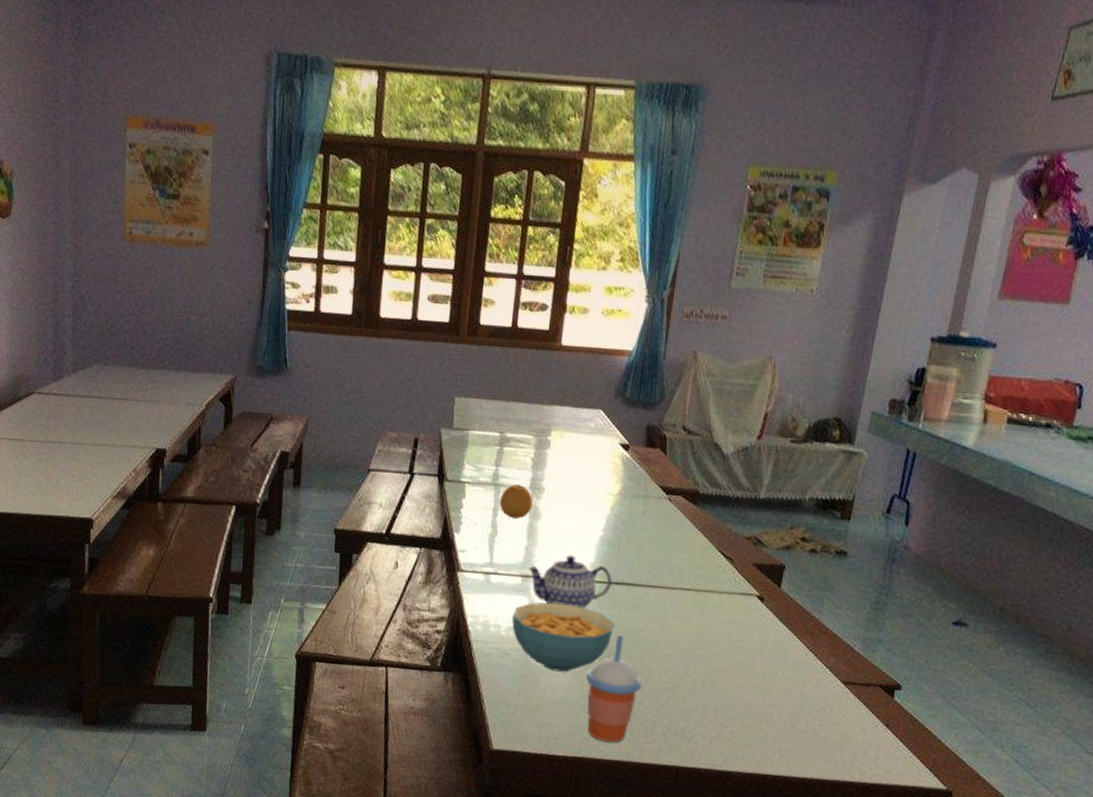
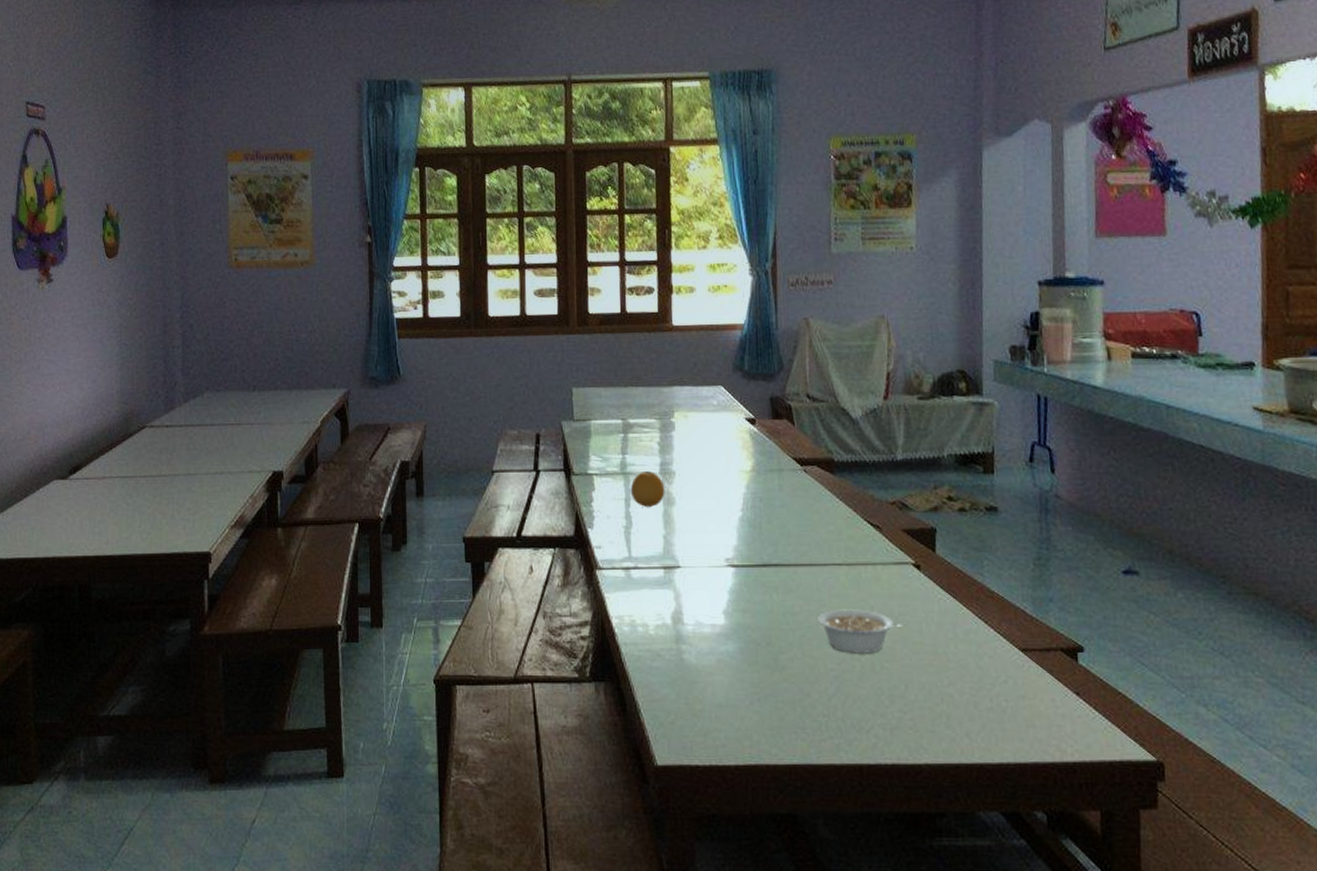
cereal bowl: present [511,602,614,672] -> none [659,593,768,669]
teapot: present [528,555,612,608] -> none [669,540,759,596]
cup with straw: present [586,635,642,742] -> none [747,622,808,744]
legume: none [660,630,741,672] -> present [818,609,906,653]

